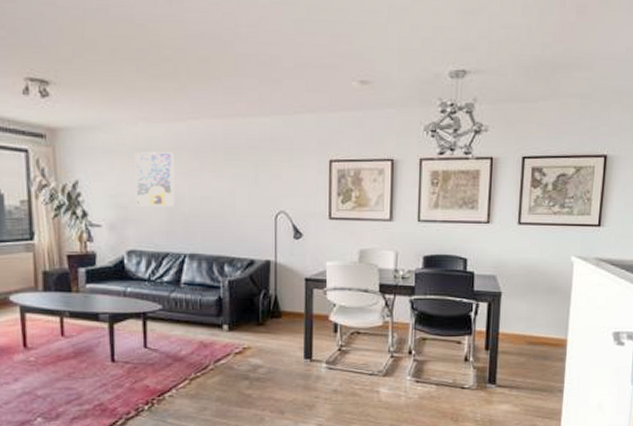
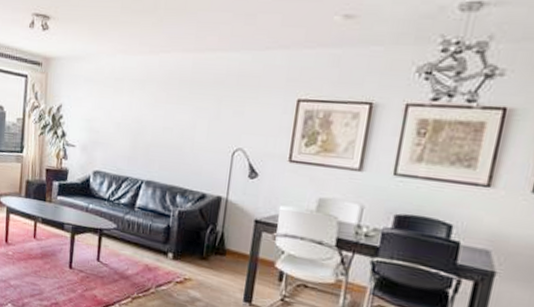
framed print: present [134,151,175,207] -> none [106,82,144,135]

